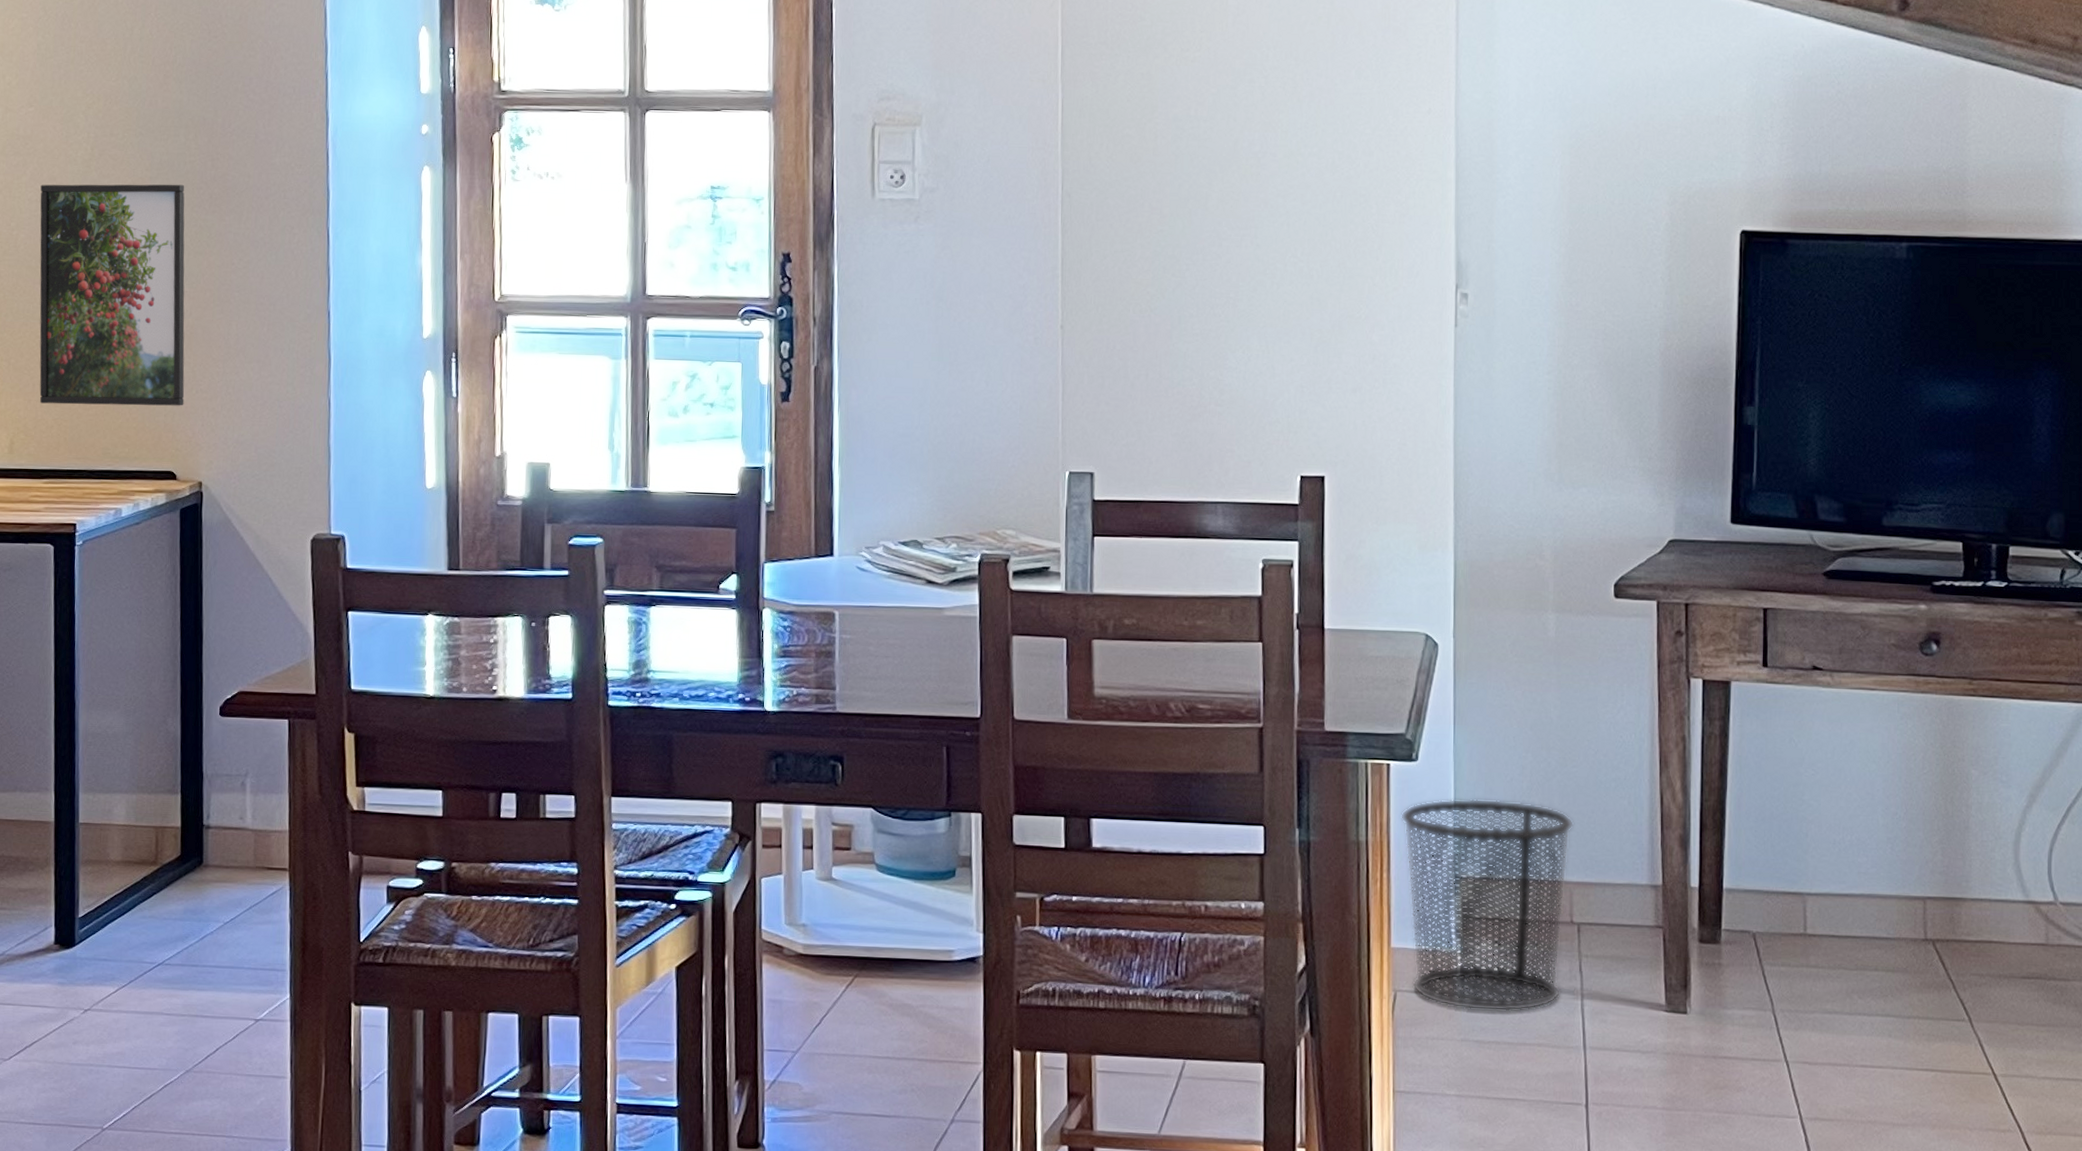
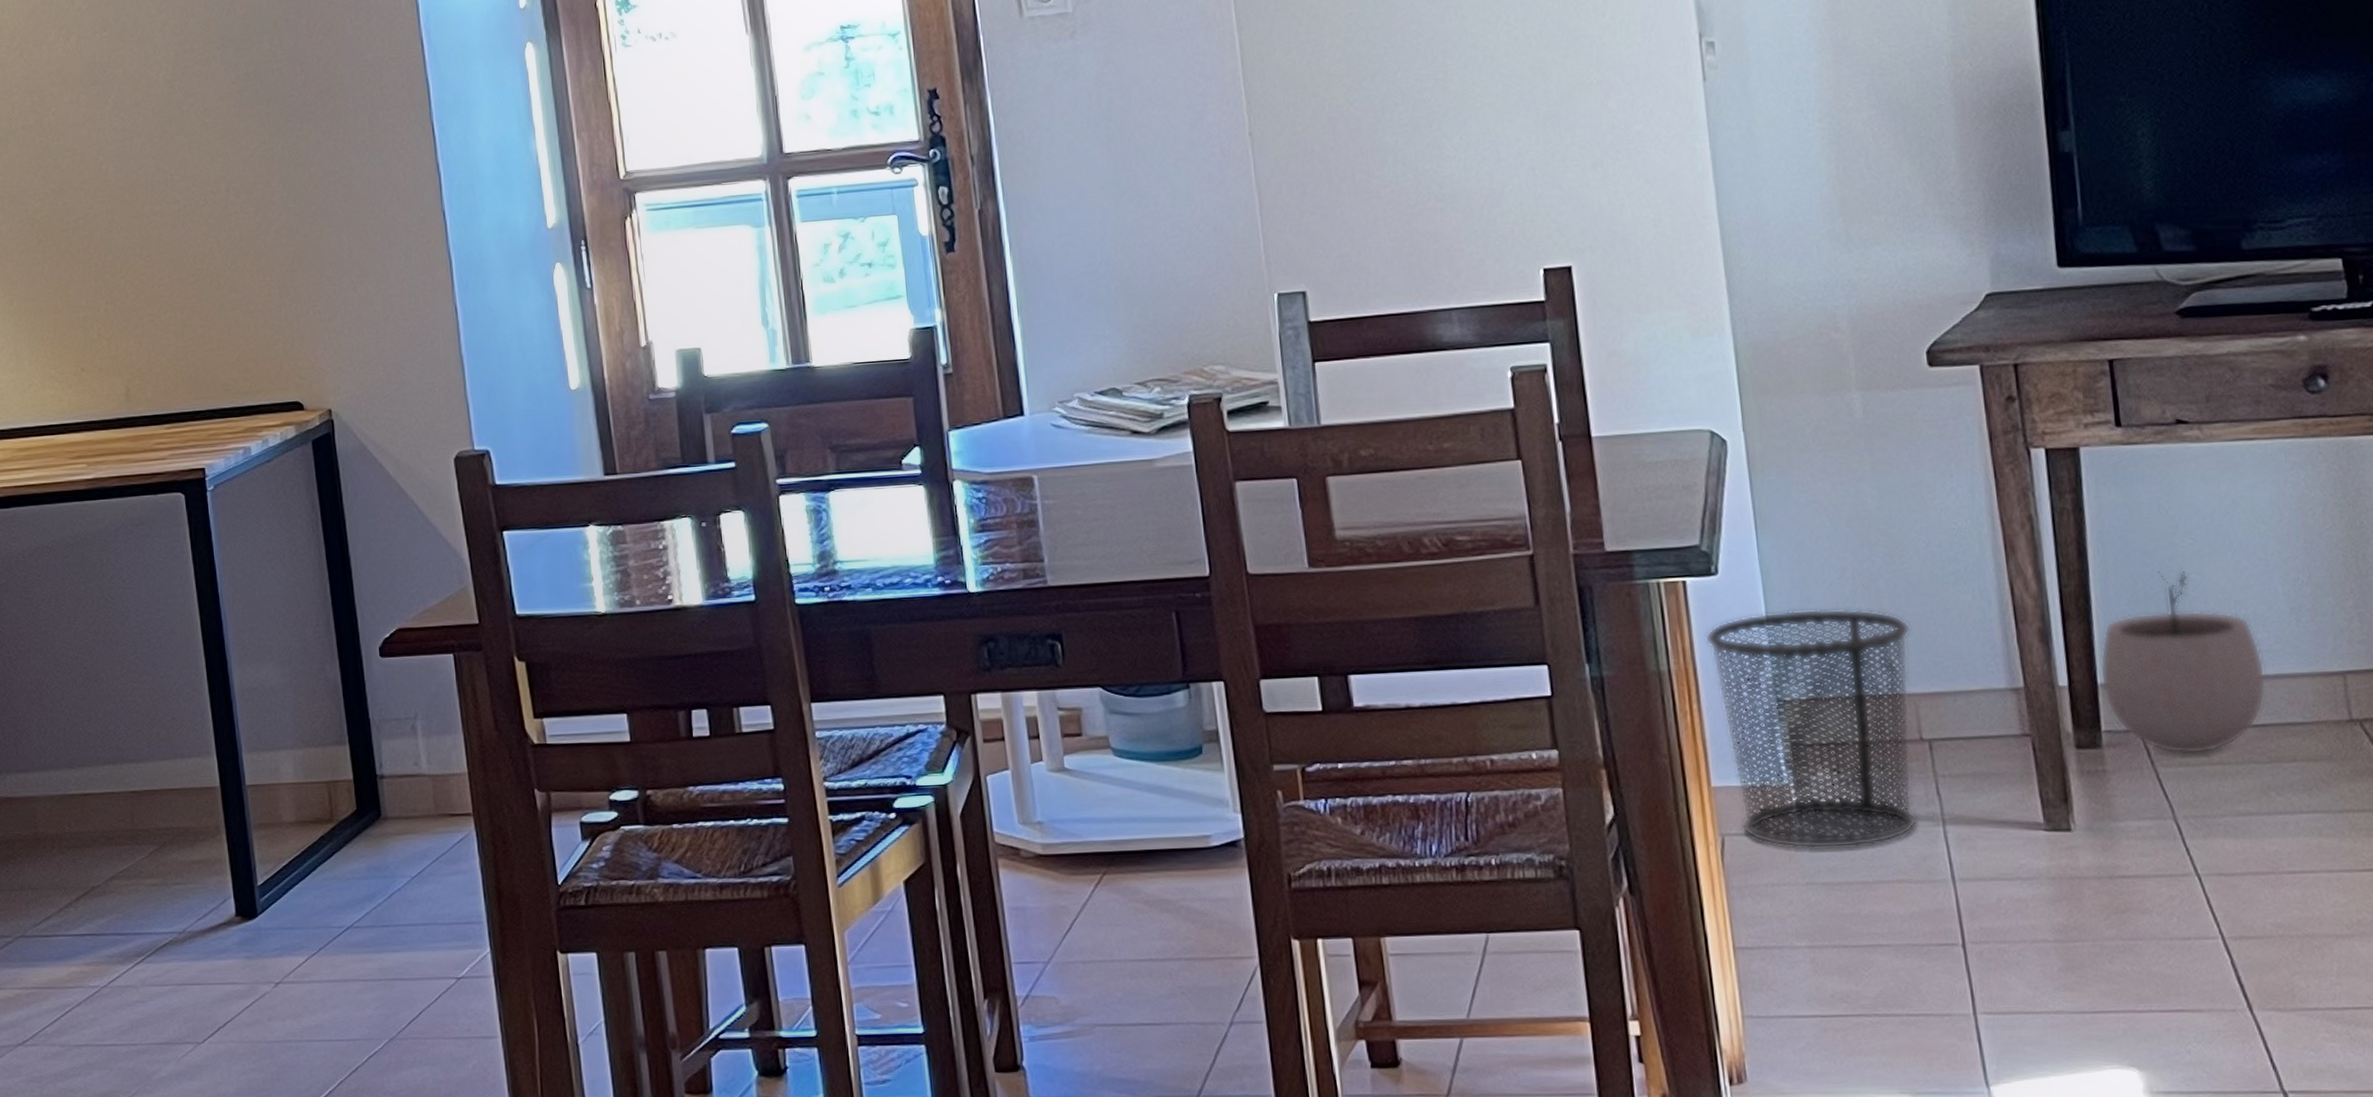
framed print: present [39,184,185,406] -> none [125,94,303,345]
plant pot: none [1726,795,1861,957] -> present [2099,571,2267,755]

